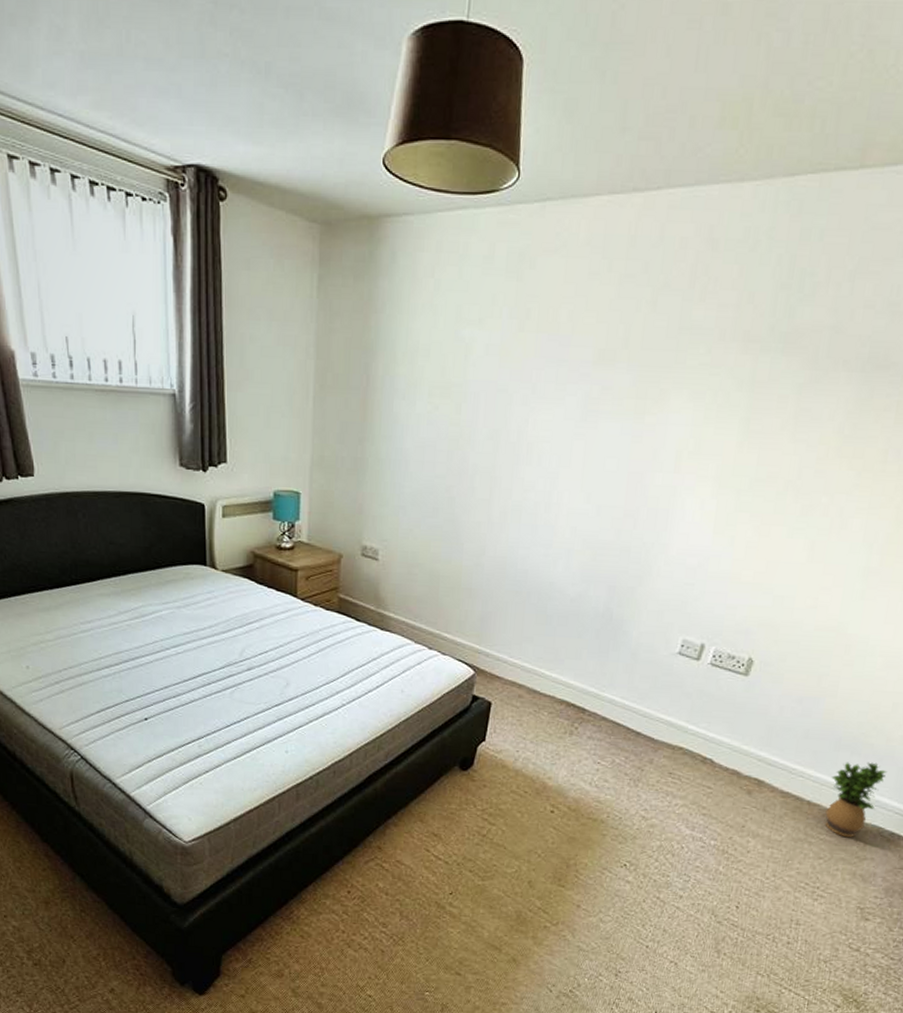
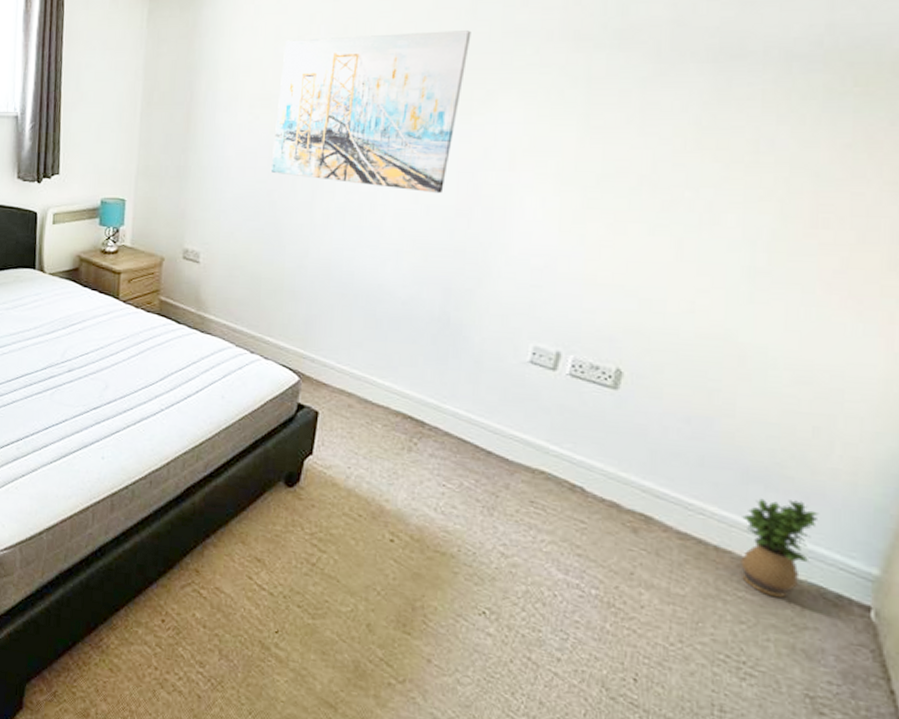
wall art: none [449,322,650,494] -> present [270,30,472,194]

